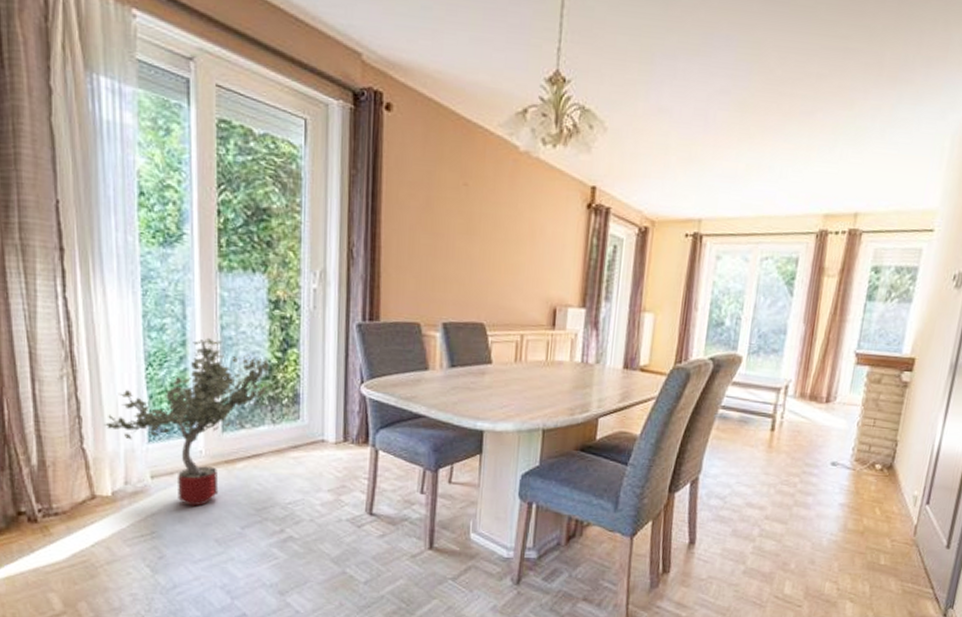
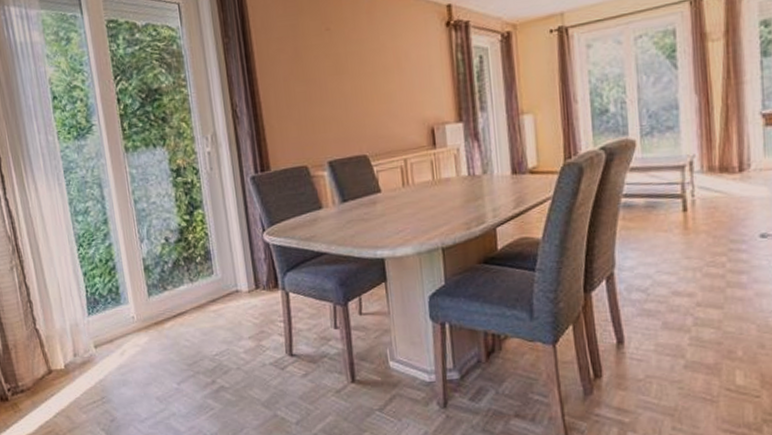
potted tree: present [104,337,270,507] -> none [50,212,184,369]

